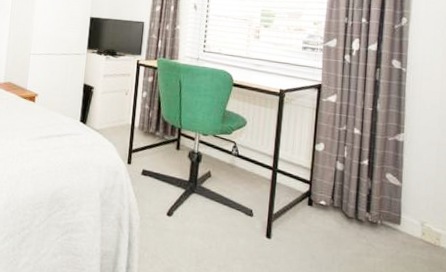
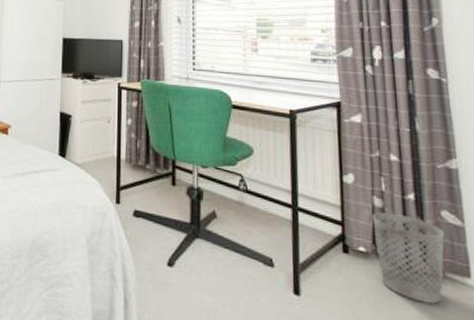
wastebasket: none [334,174,387,244] -> present [372,212,445,304]

